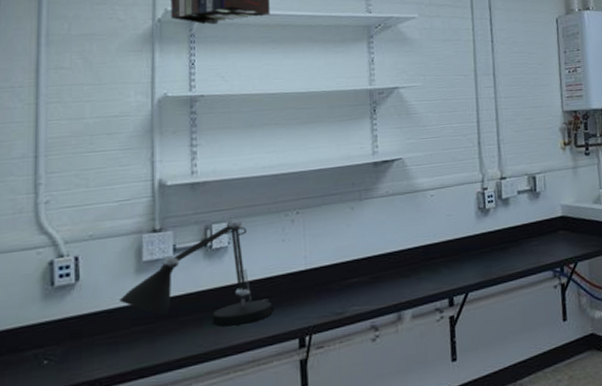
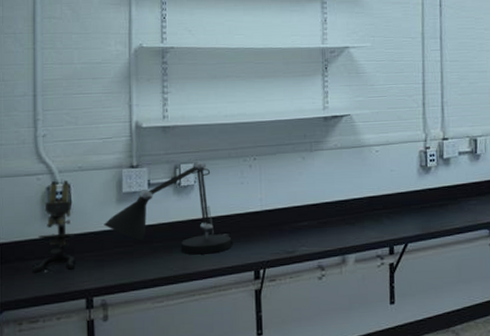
microscope: none [26,252,84,366] -> present [31,180,76,273]

